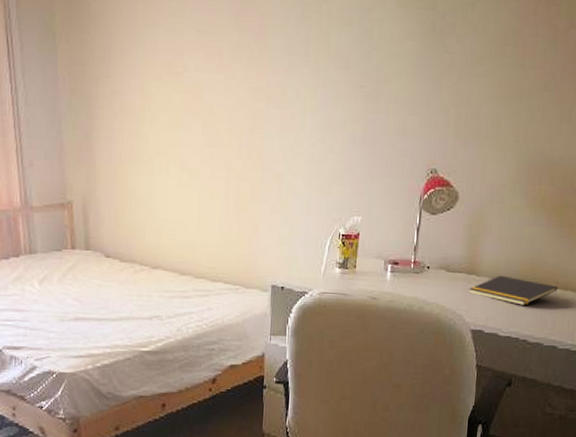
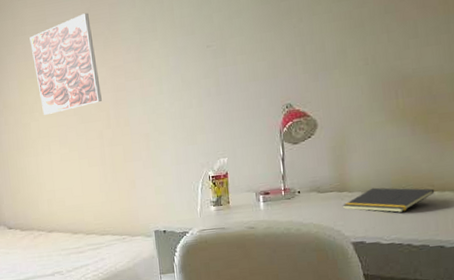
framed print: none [162,16,237,129] -> present [29,13,102,115]

